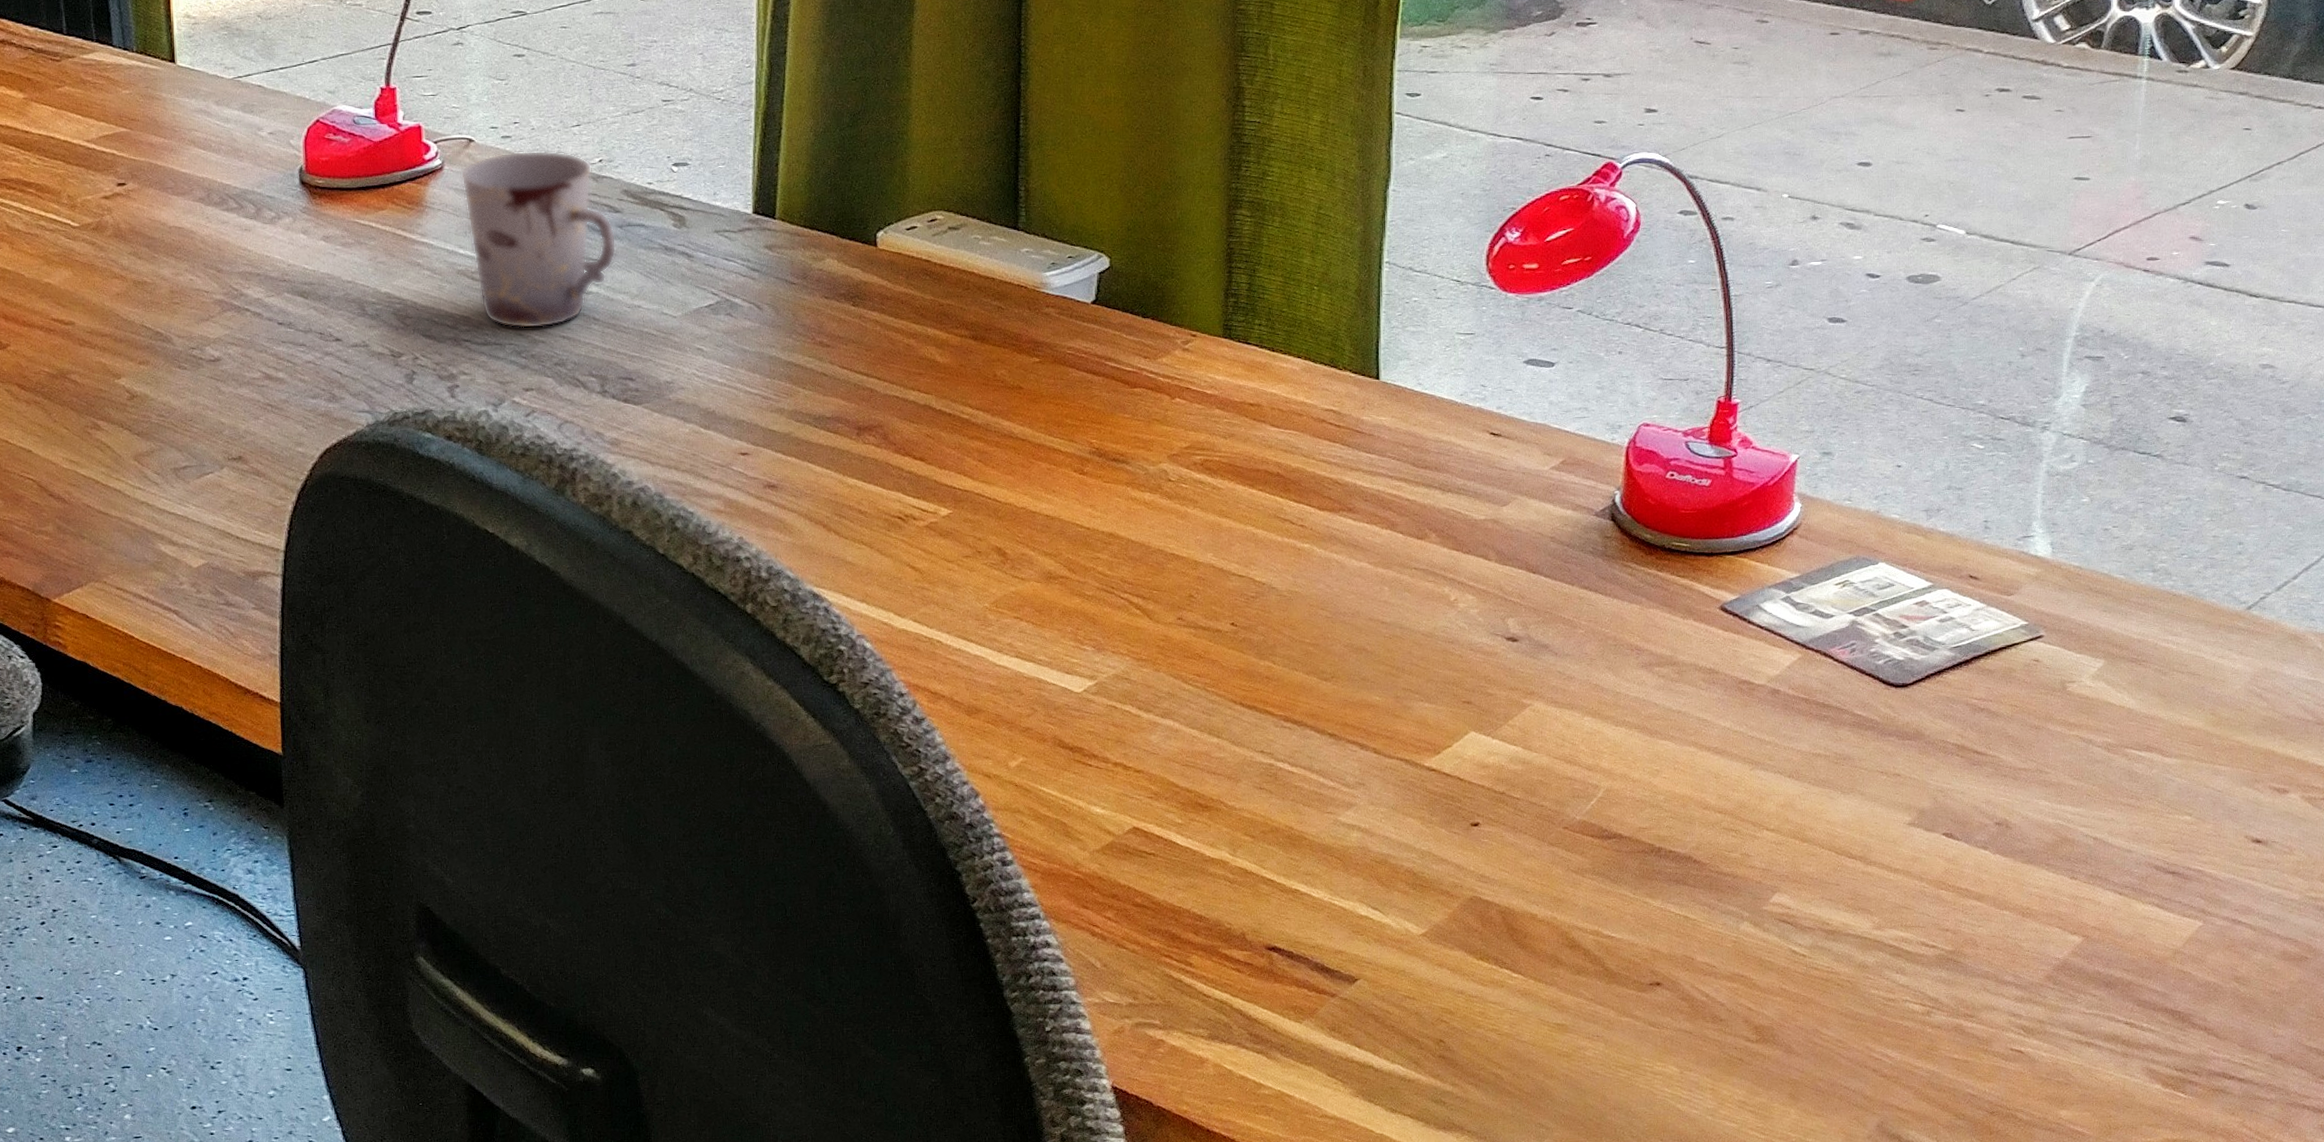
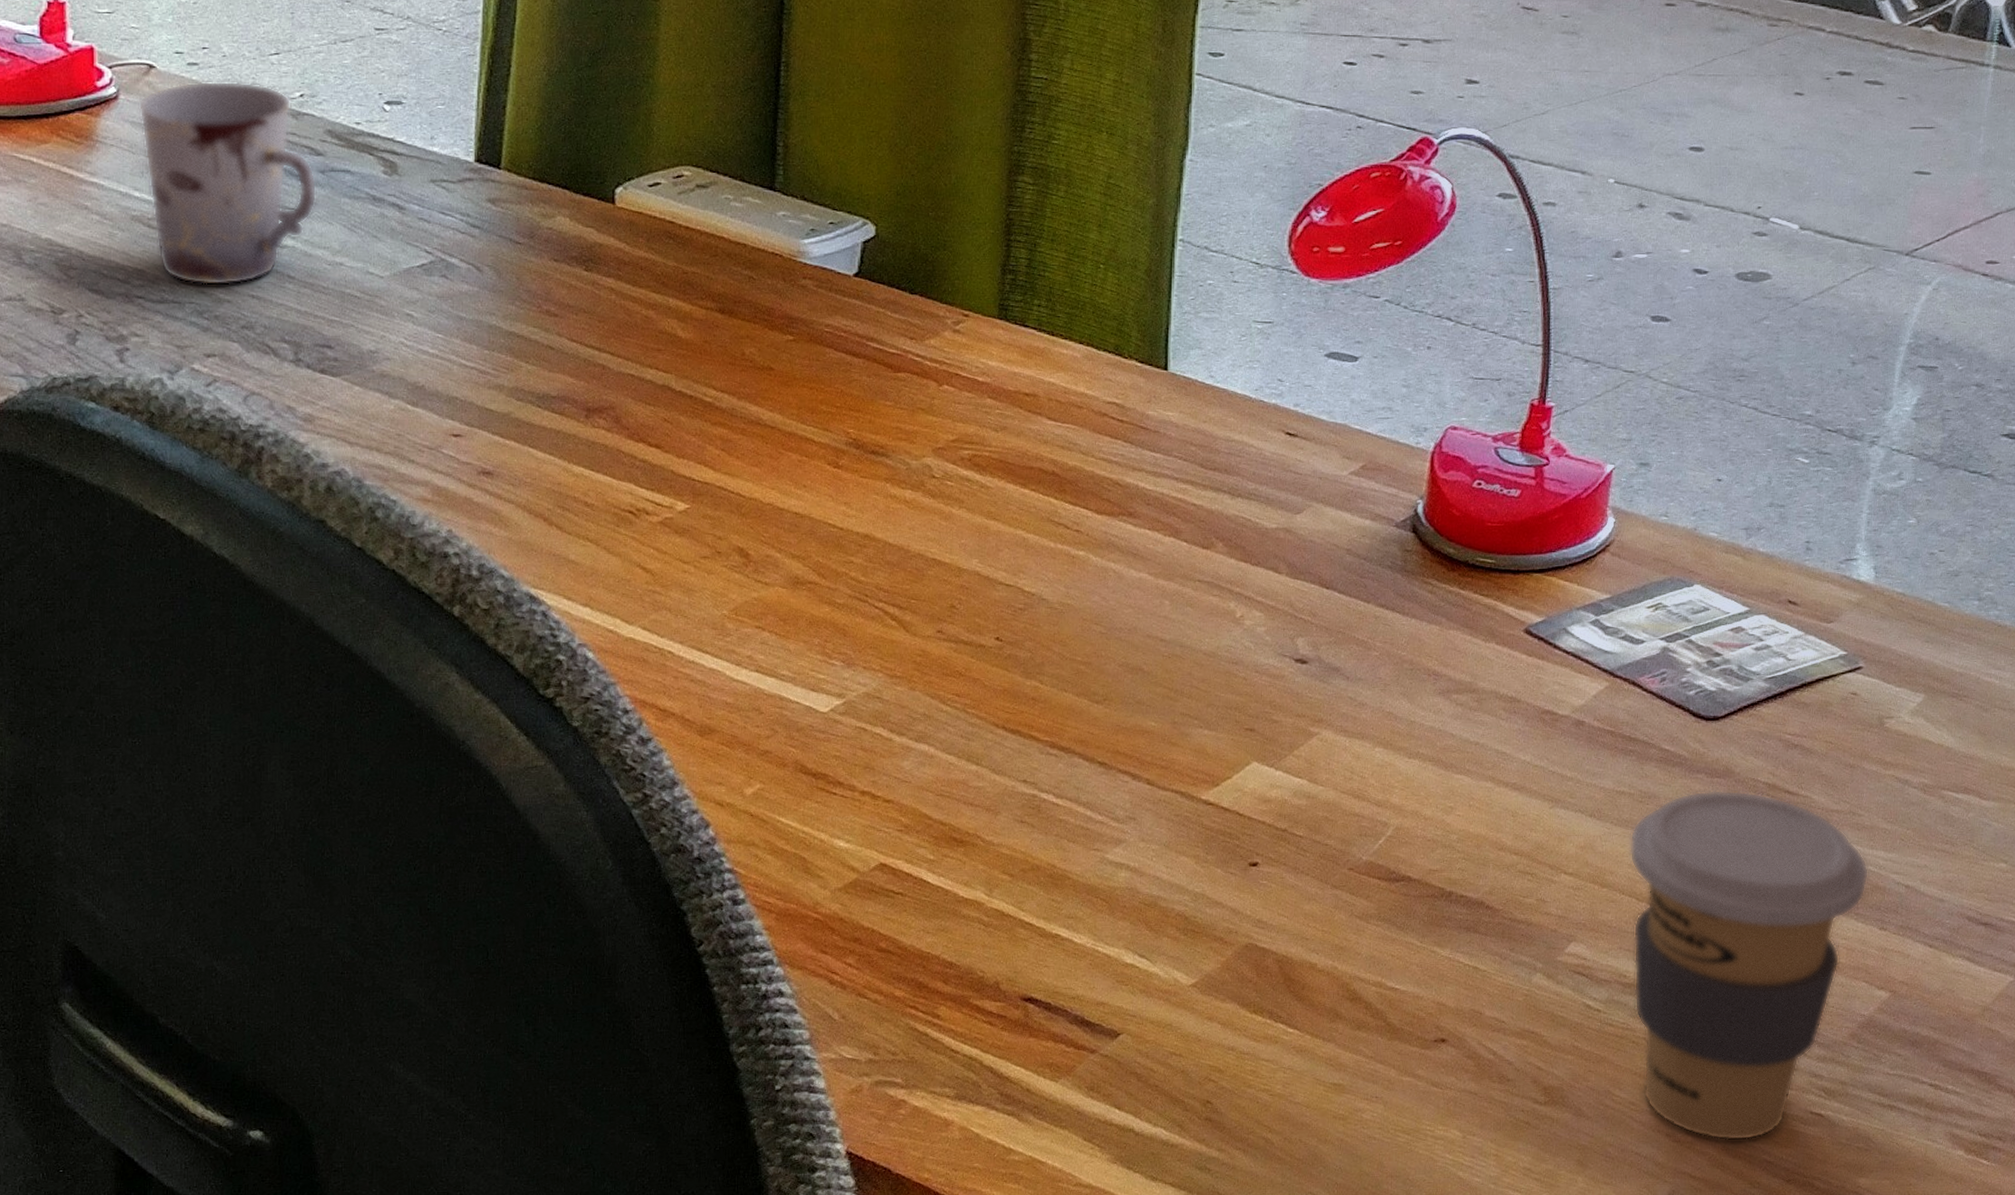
coffee cup: none [1827,751,2058,1076] -> present [1629,789,1869,1141]

